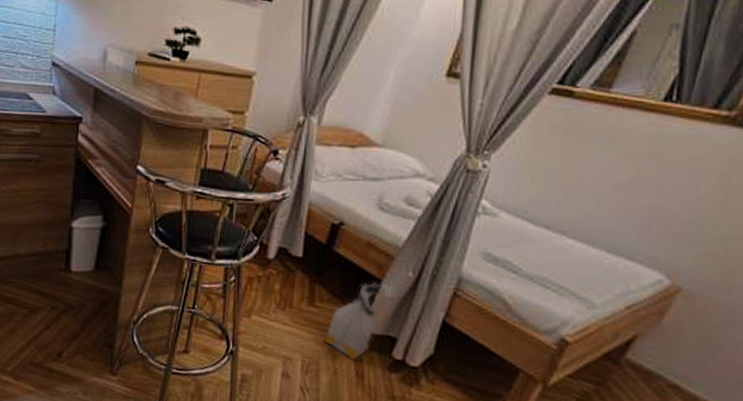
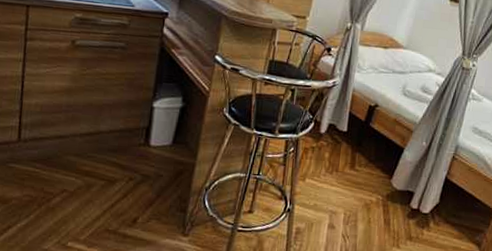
bag: present [323,282,382,360] -> none [361,150,404,211]

